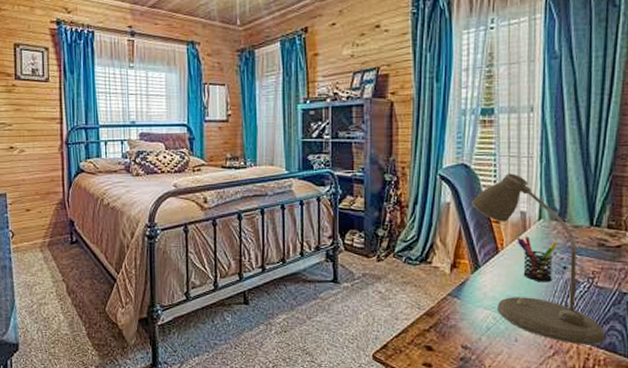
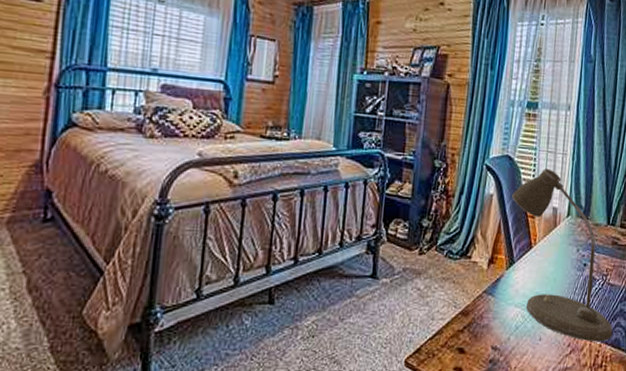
pen holder: present [517,237,558,283] -> none [548,233,581,279]

